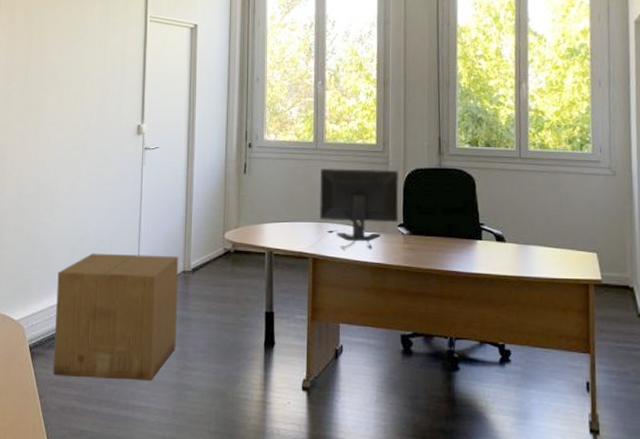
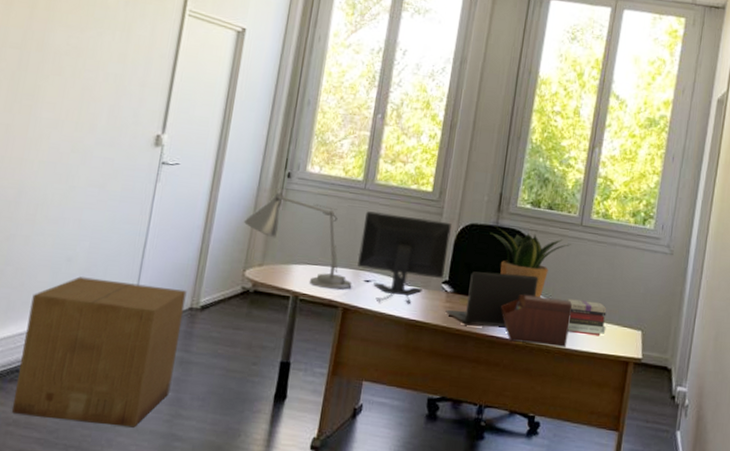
desk lamp: none [217,162,318,242] -> present [243,192,353,290]
laptop computer: none [405,210,488,265] -> present [445,271,539,328]
potted plant: none [435,168,513,231] -> present [490,226,571,298]
sewing box: none [456,230,525,275] -> present [501,294,573,347]
books: none [518,229,561,262] -> present [567,298,607,337]

